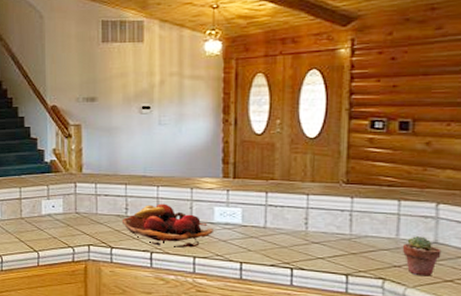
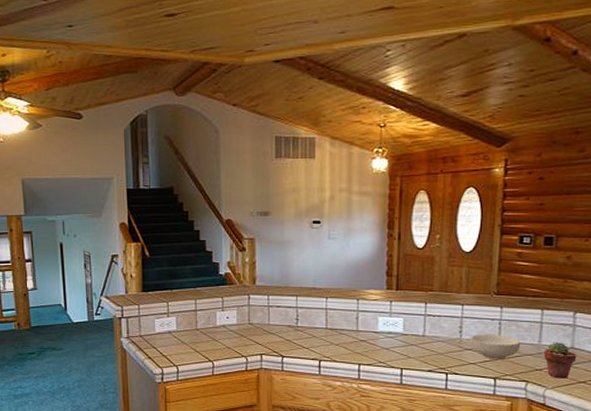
fruit basket: present [121,203,213,248] -> none [292,314,377,356]
cereal bowl: none [318,227,376,254] -> present [470,334,521,359]

